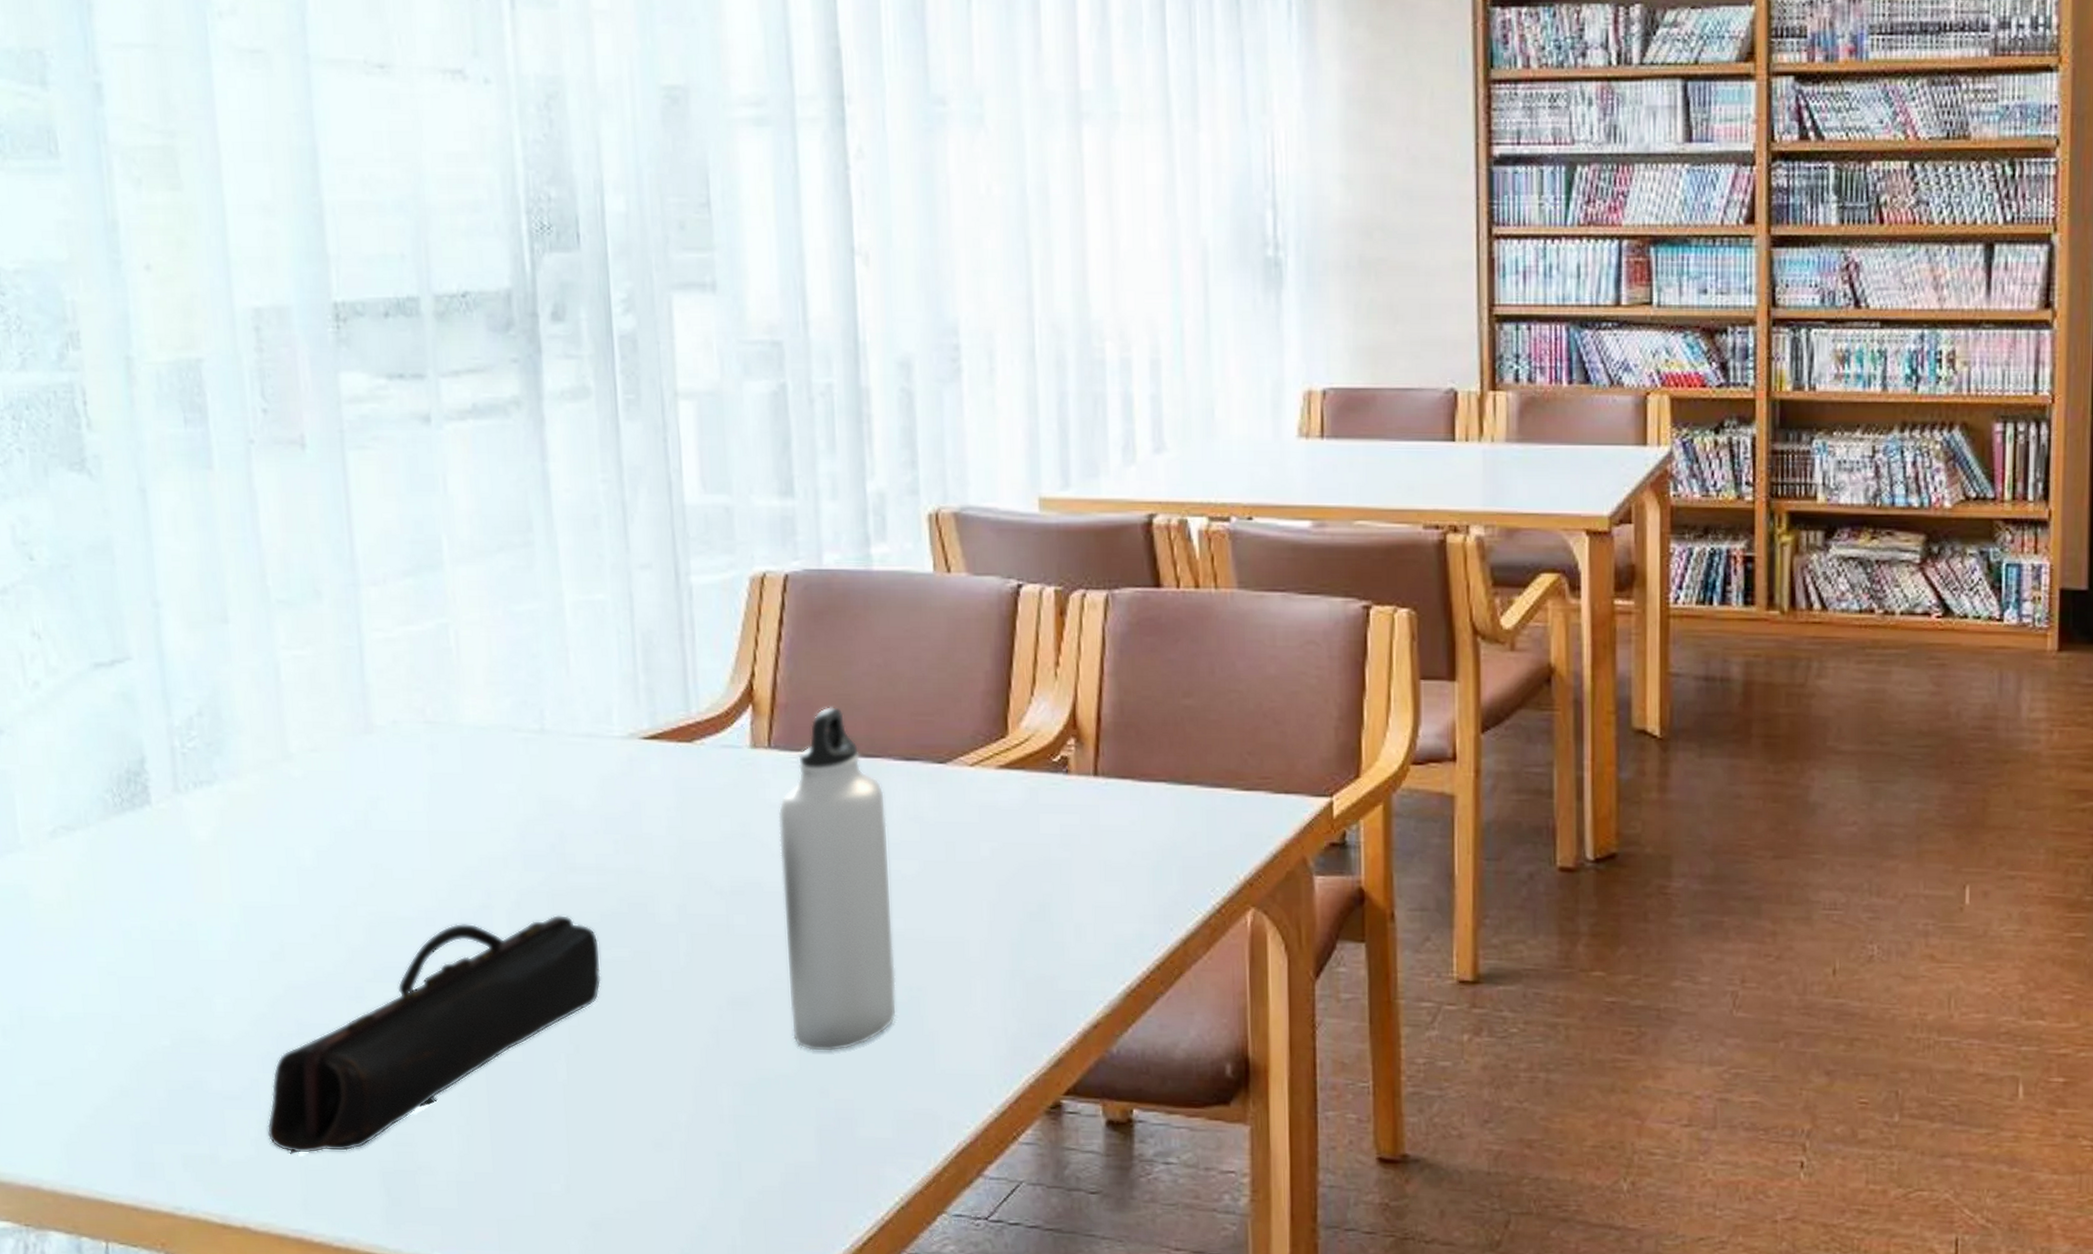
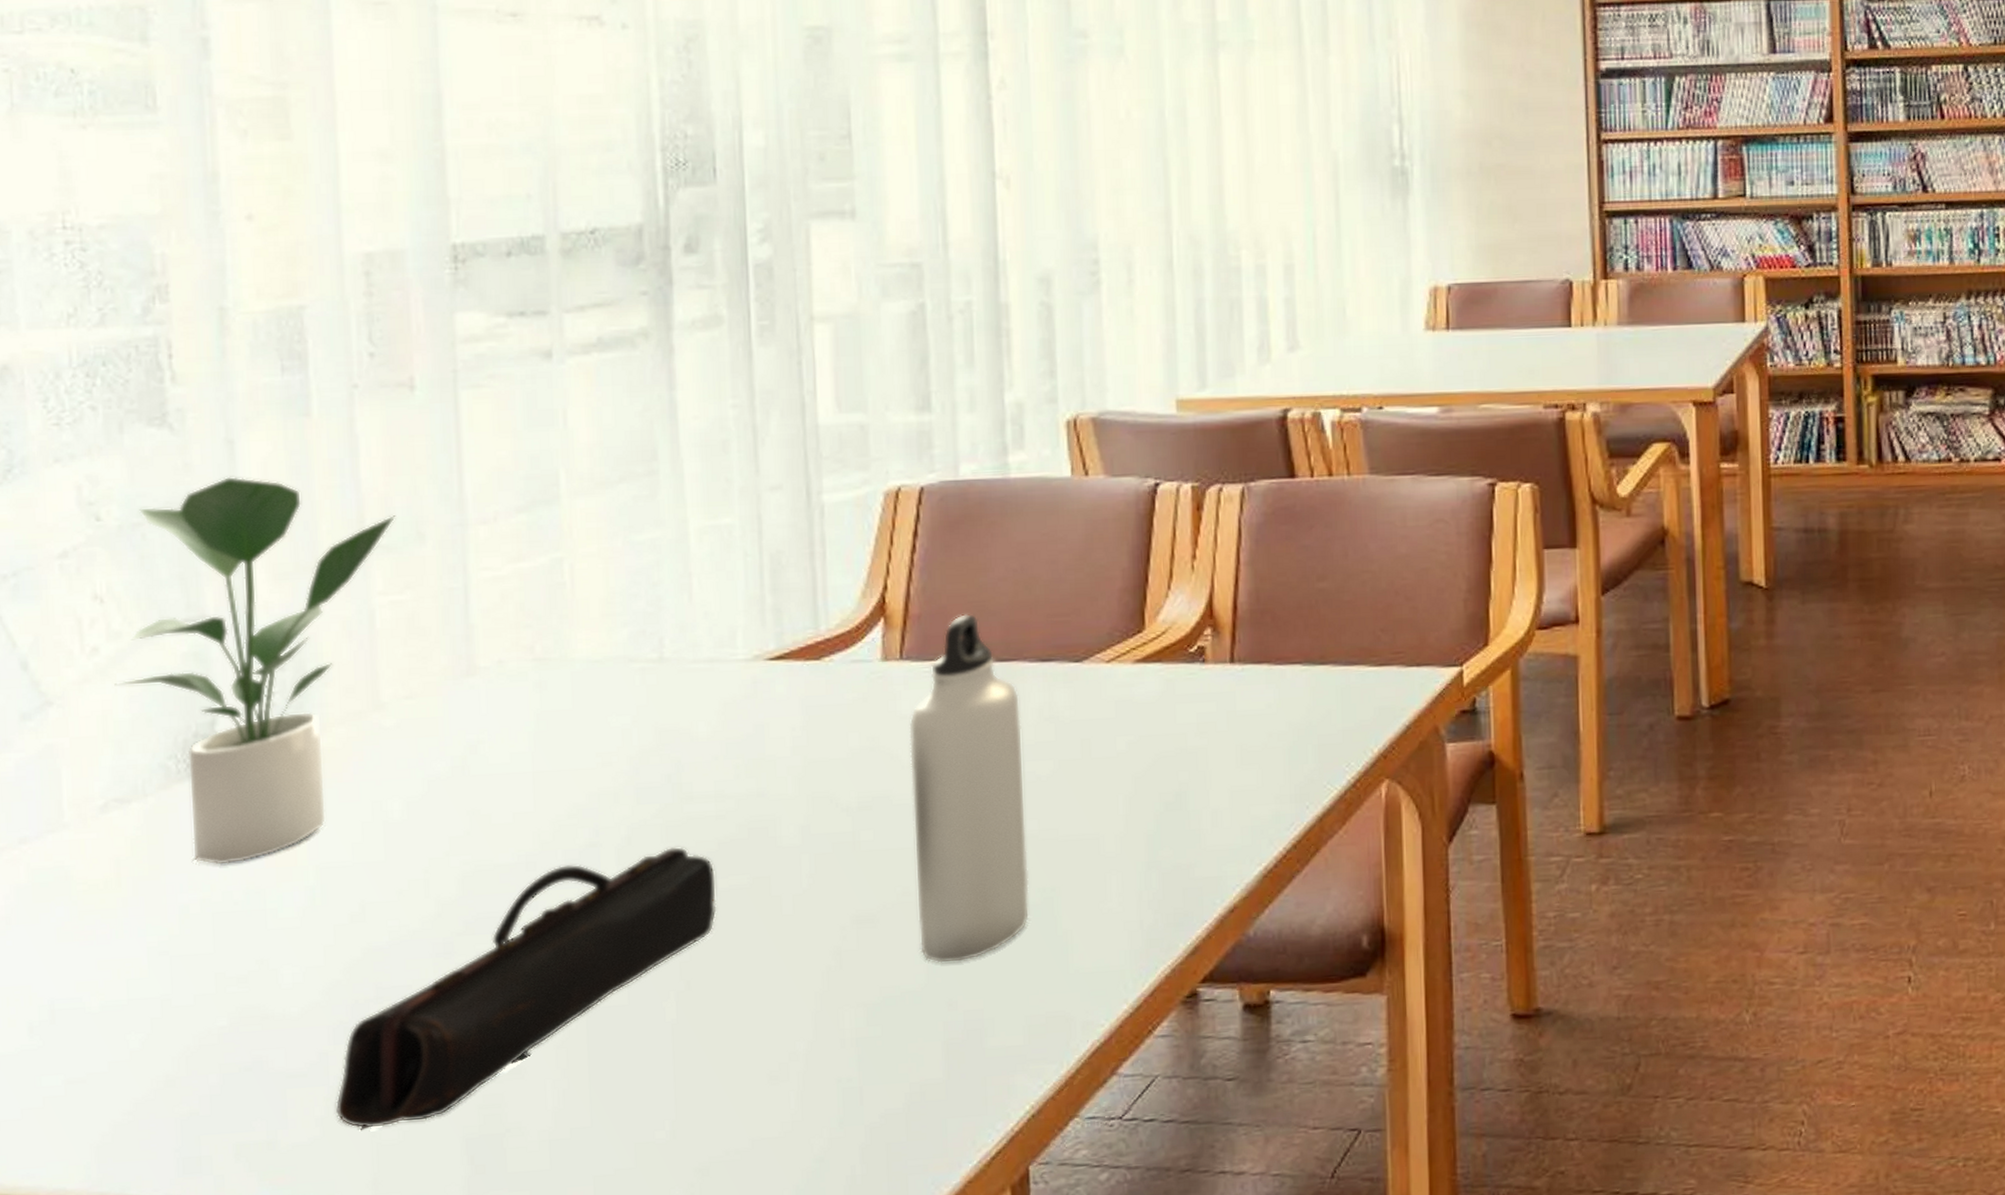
potted plant: none [55,524,294,896] -> present [114,476,396,865]

